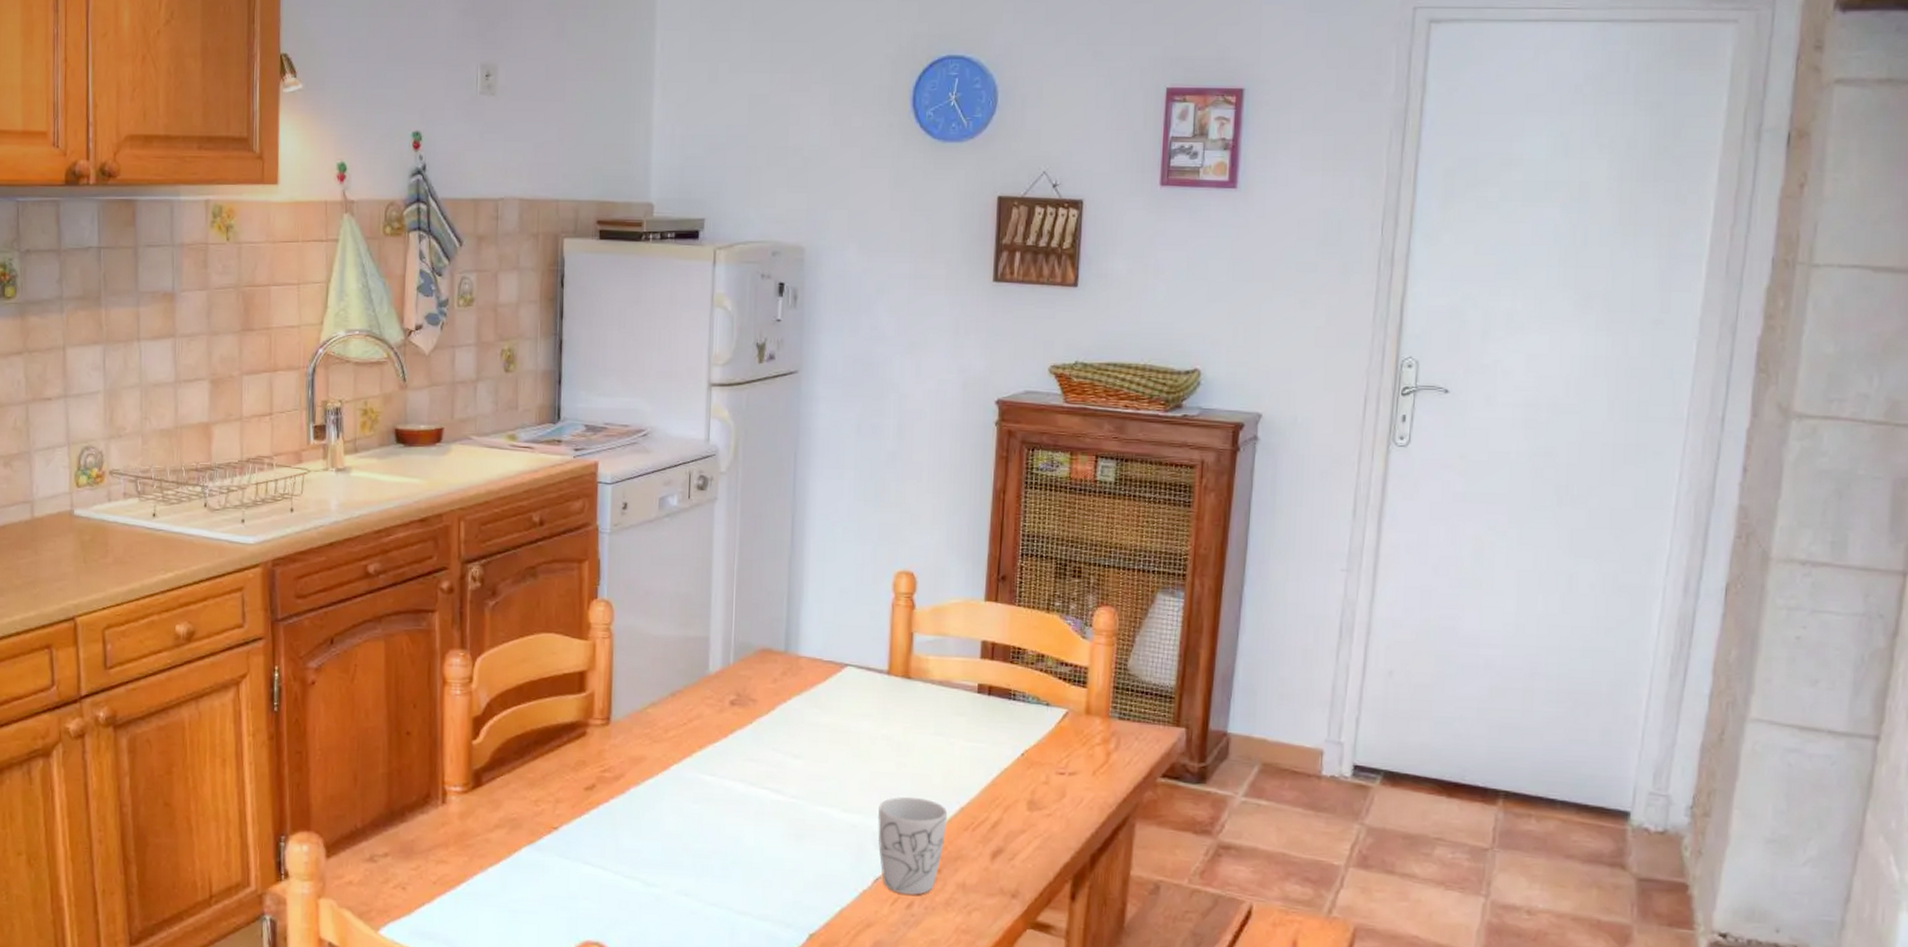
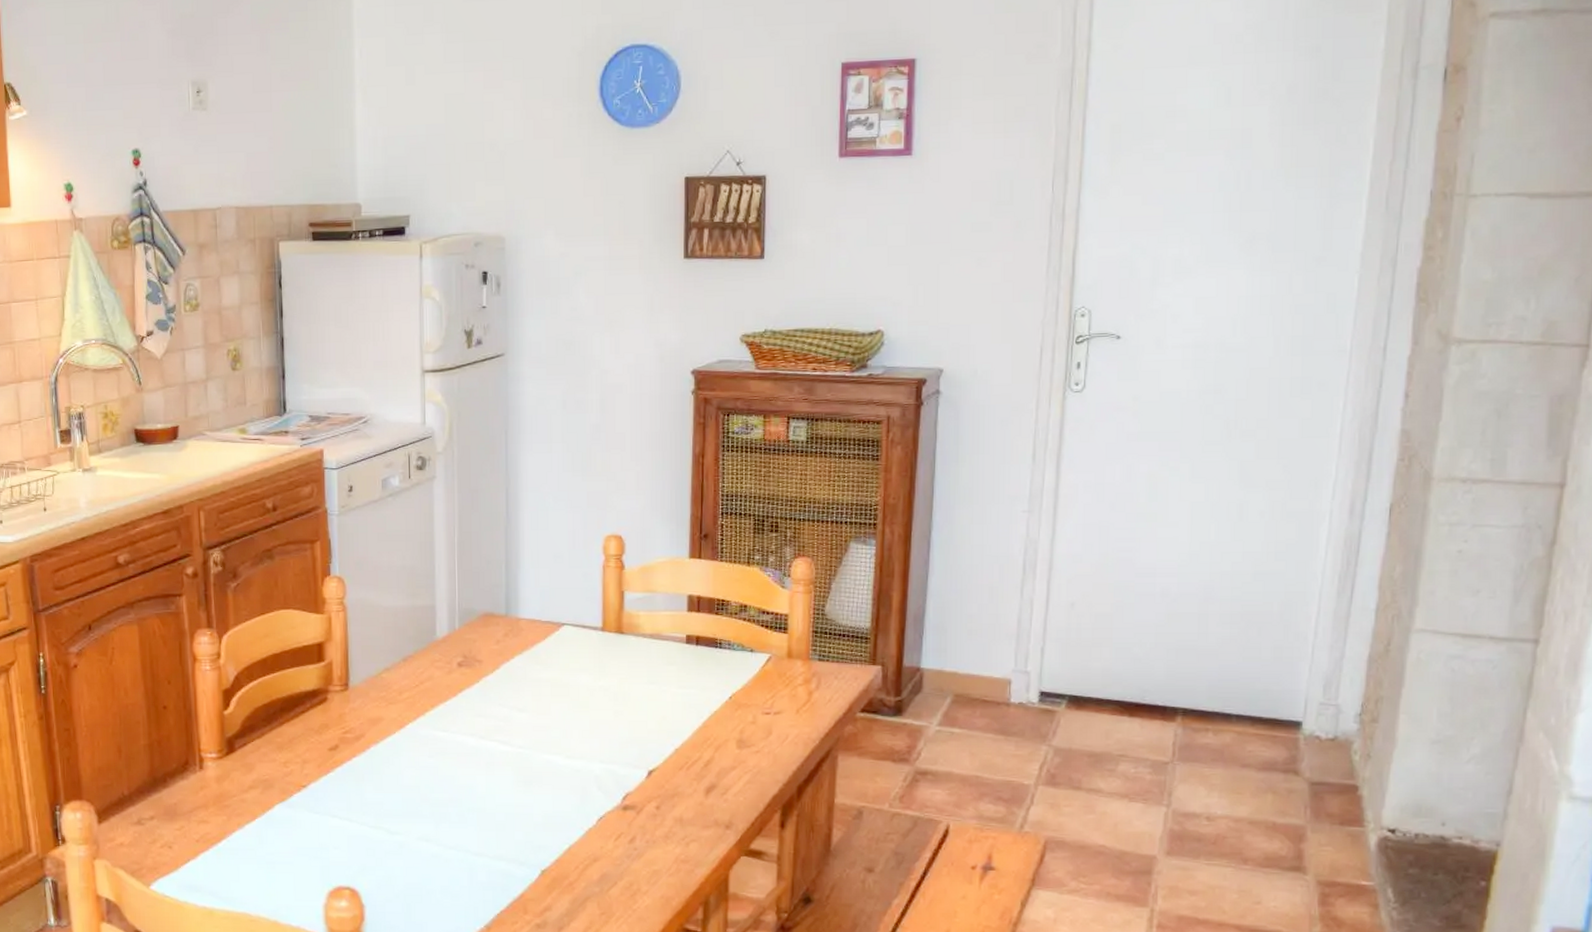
mug: present [877,796,948,895] -> none [599,741,663,831]

